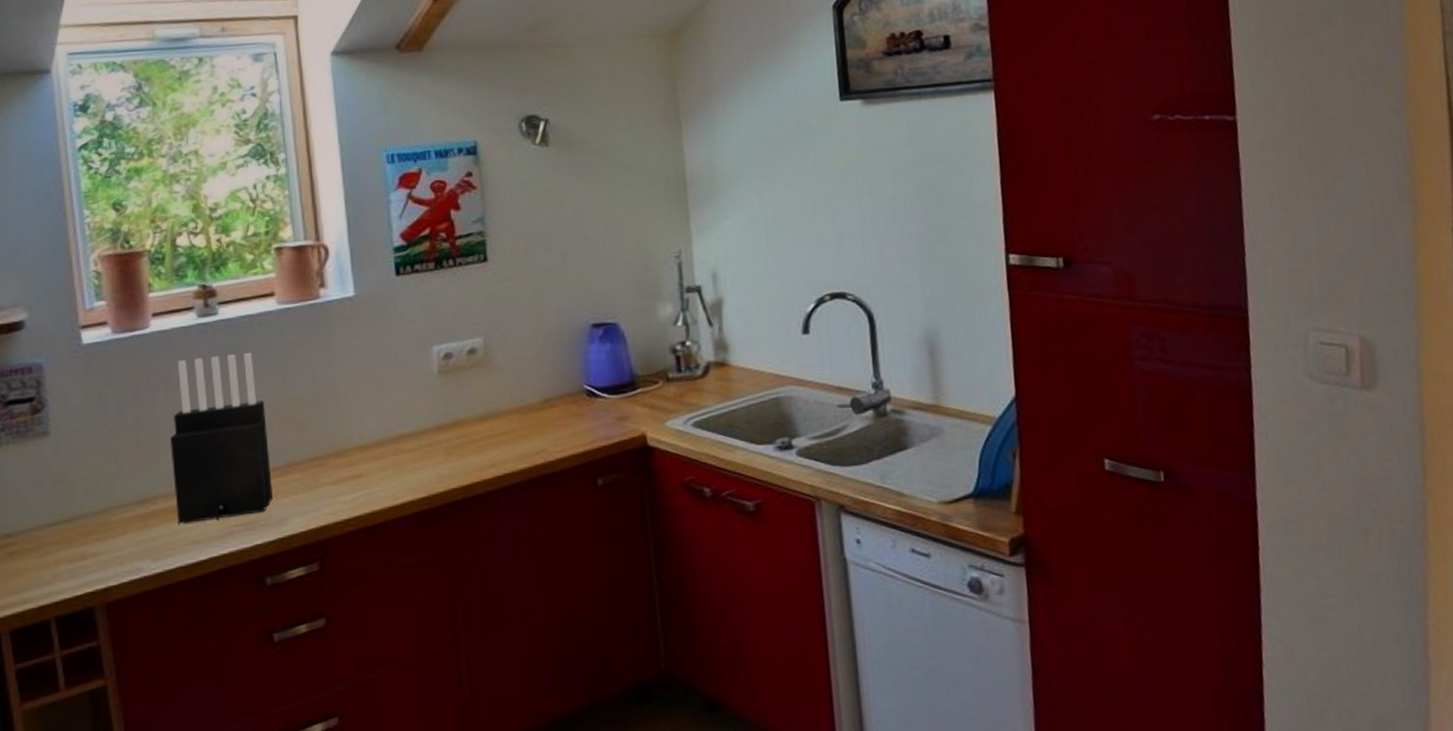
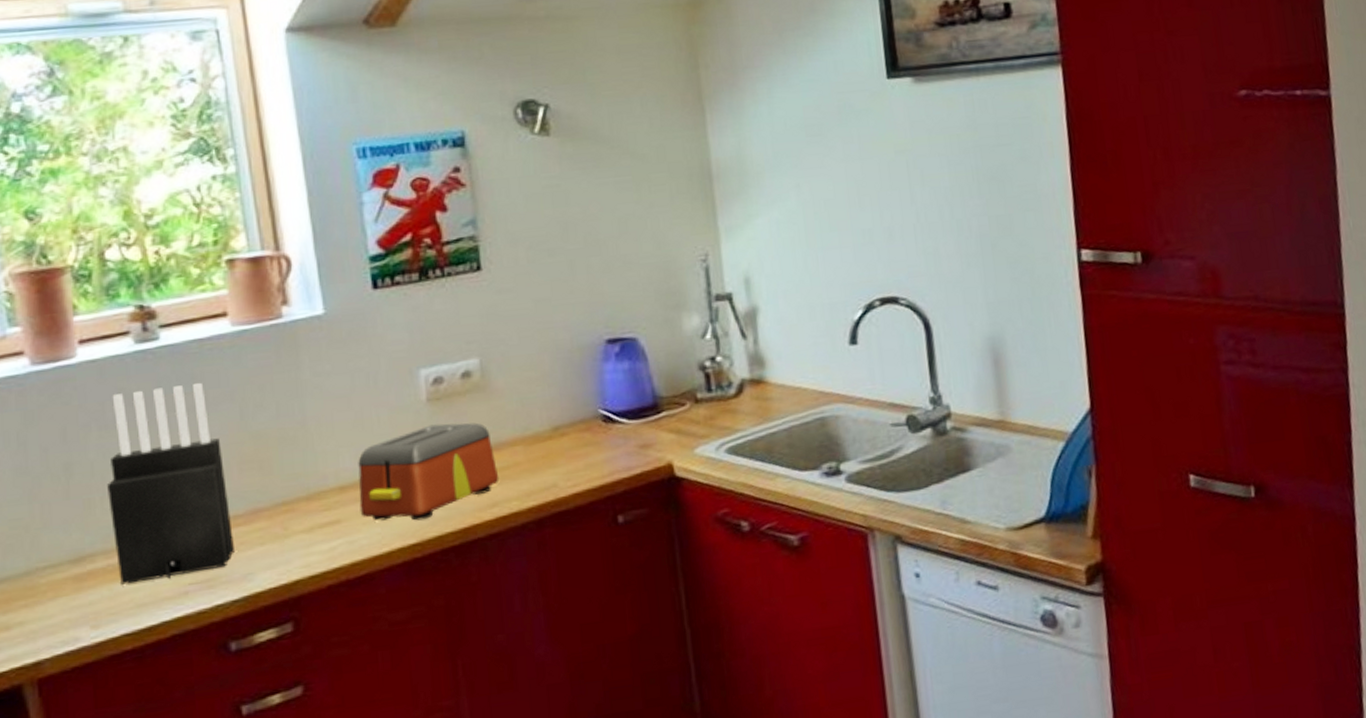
toaster: none [378,393,497,478] -> present [358,422,500,521]

